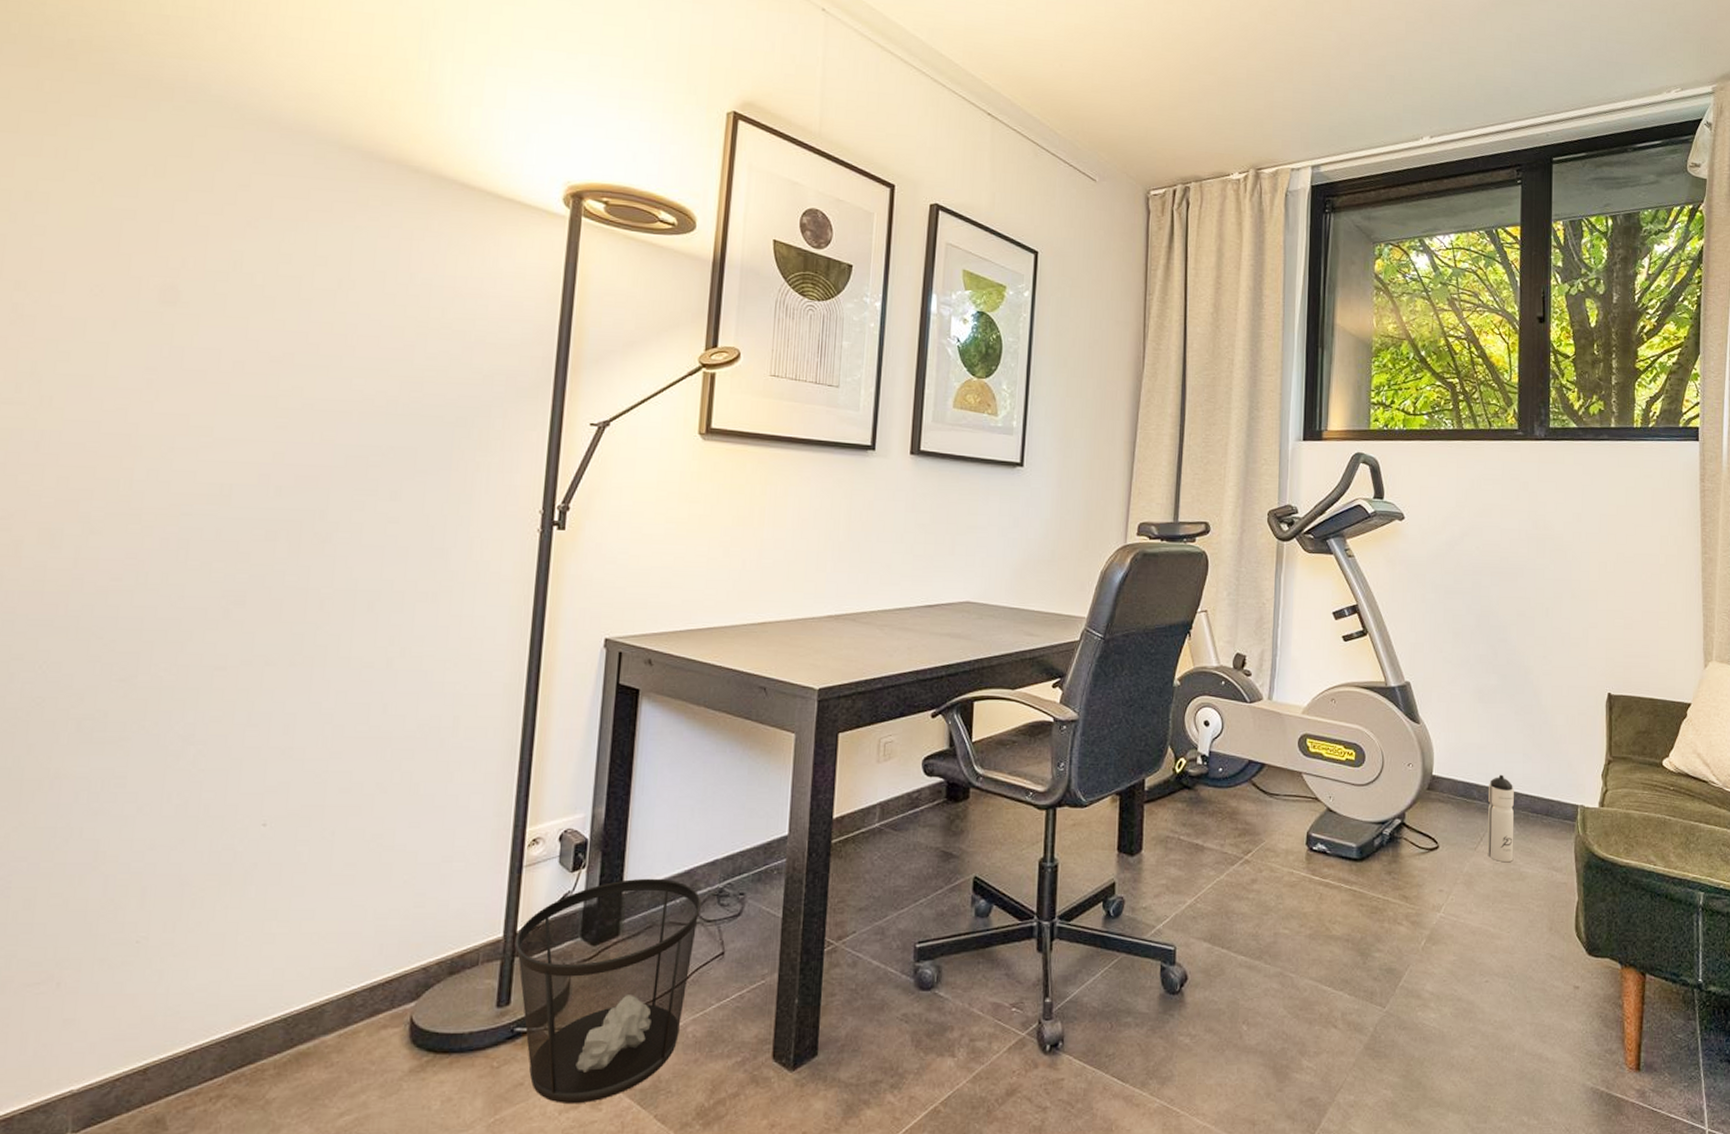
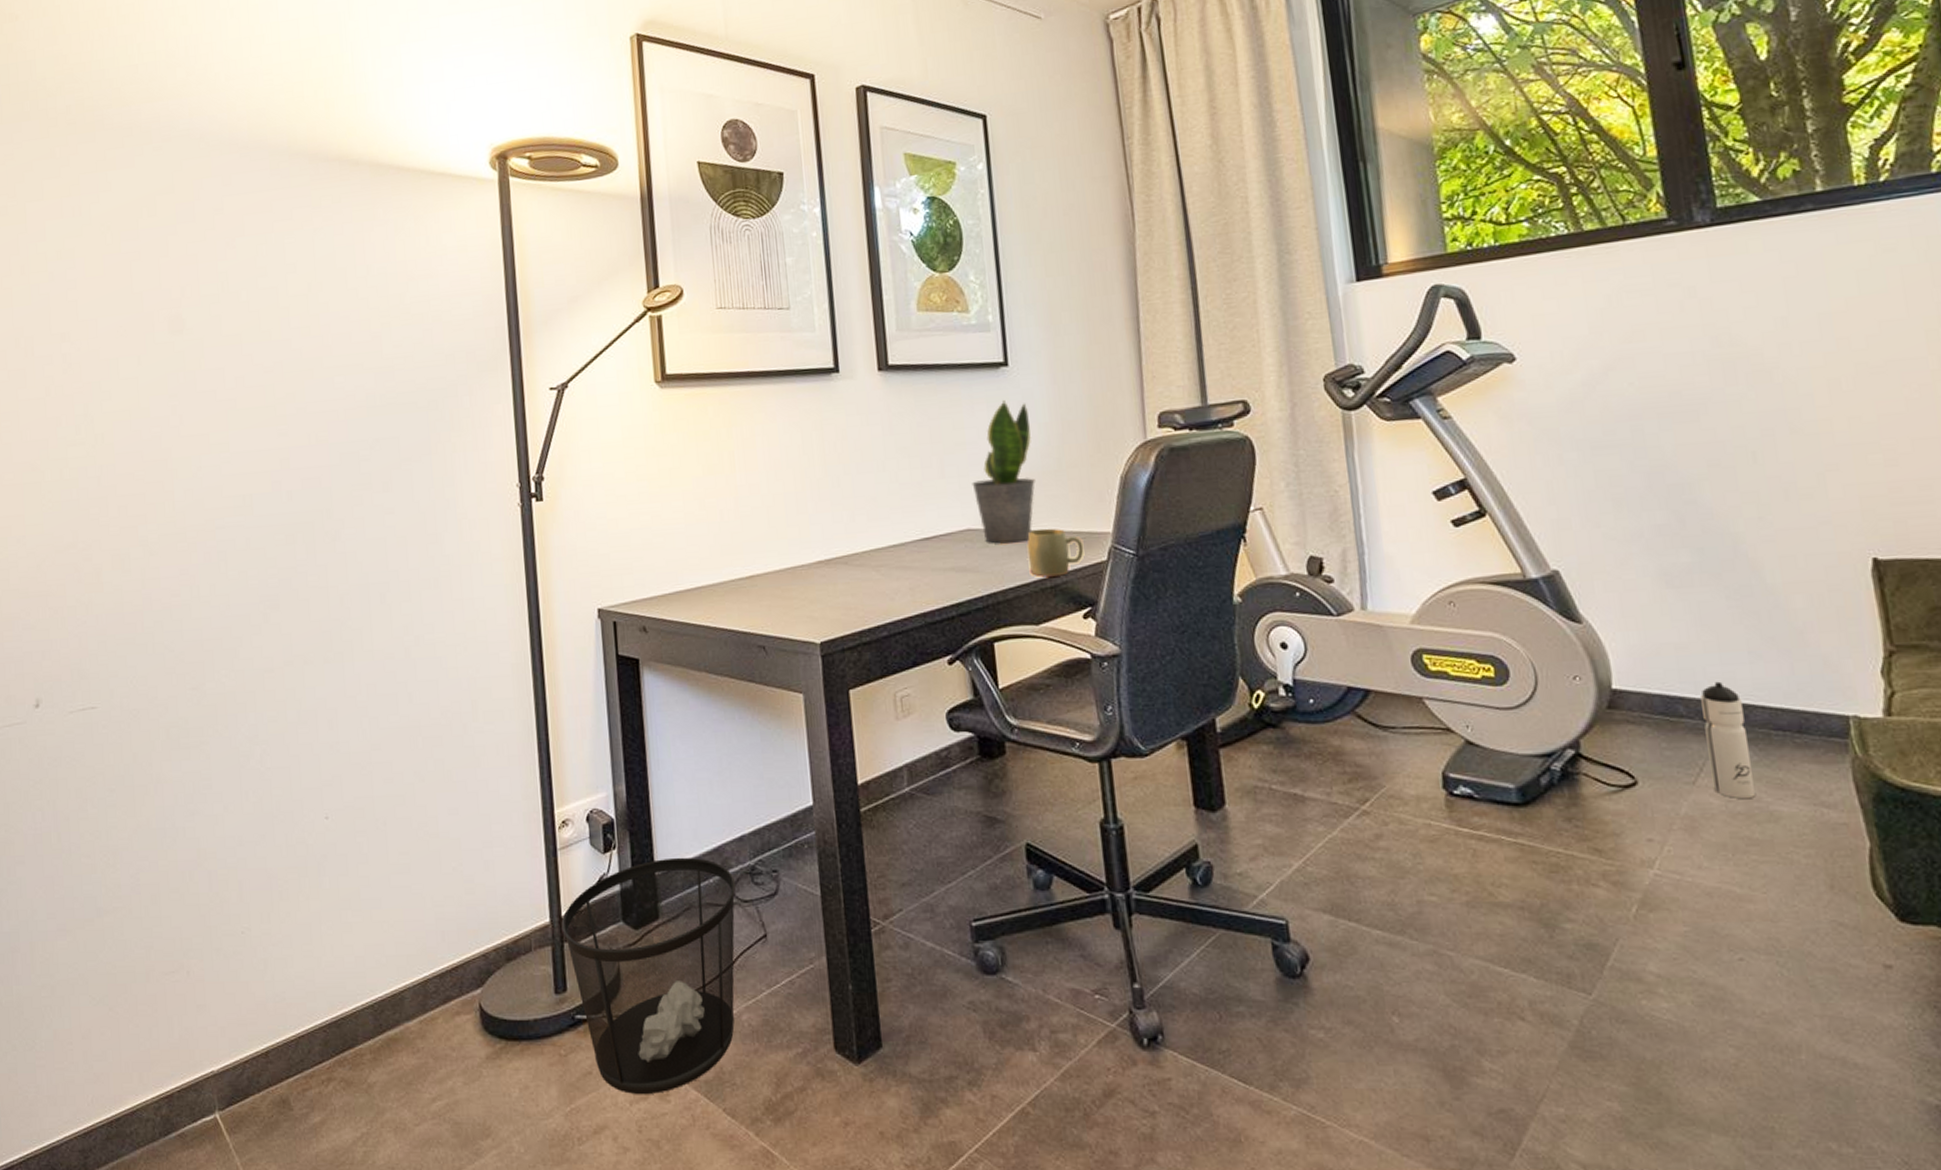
potted plant: none [976,495,1034,618] -> present [972,400,1035,544]
mug: none [1014,608,1062,650] -> present [1027,528,1084,577]

